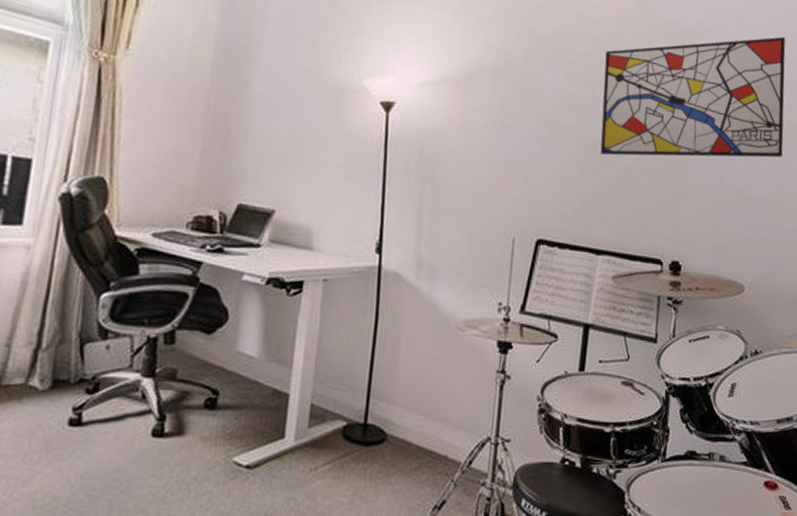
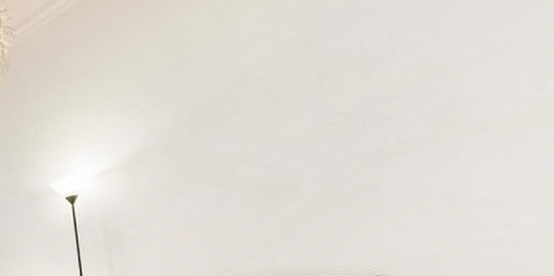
wall art: present [600,36,786,158] -> none [270,24,509,195]

